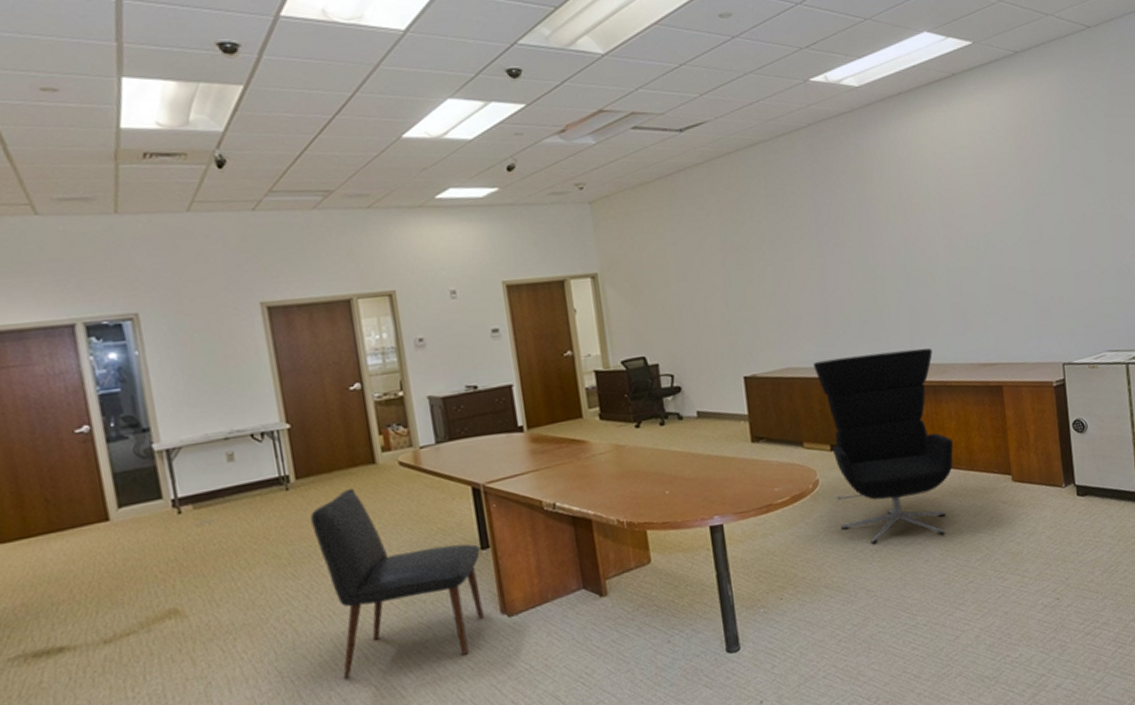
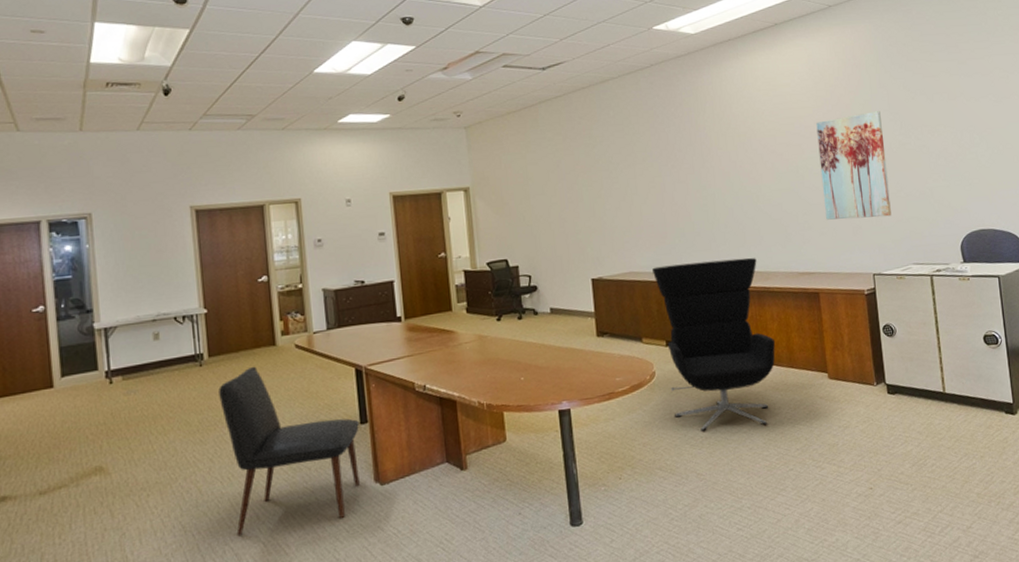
wall art: none [1000,176,1084,303] -> present [816,111,892,220]

